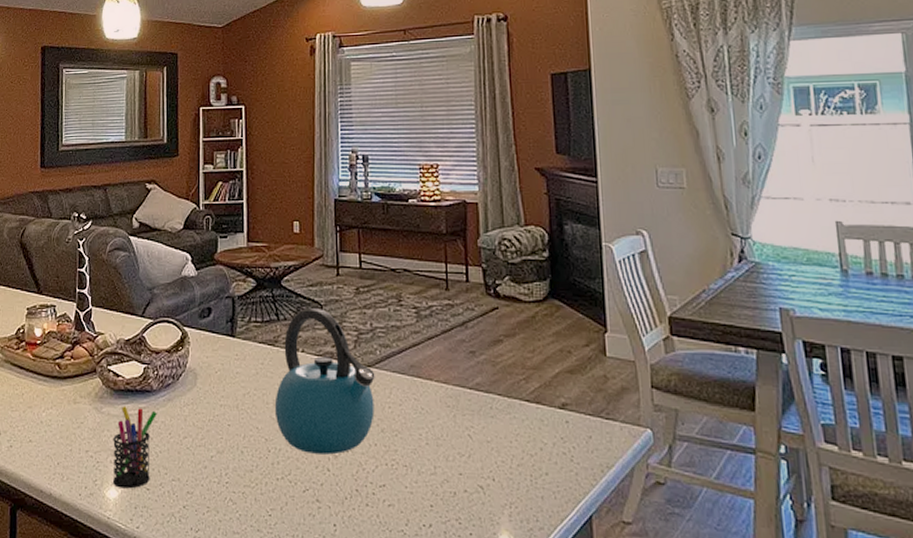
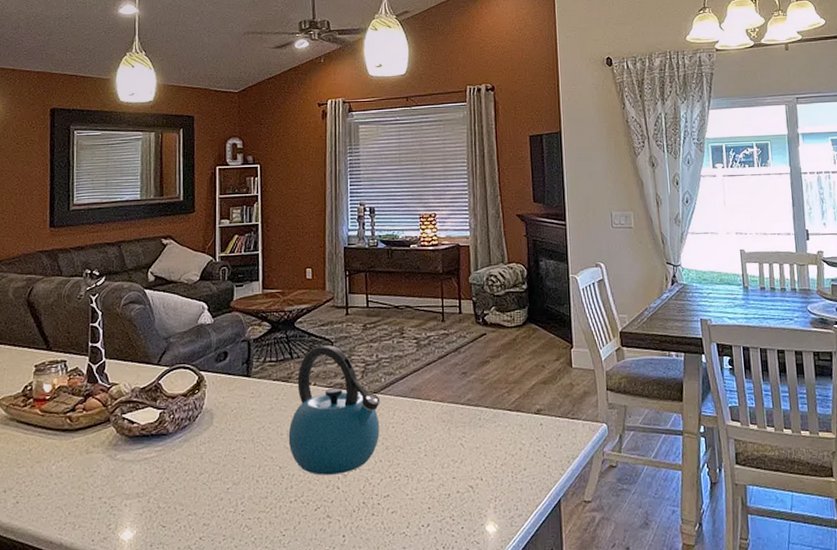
pen holder: present [112,406,157,489] -> none [127,450,173,529]

